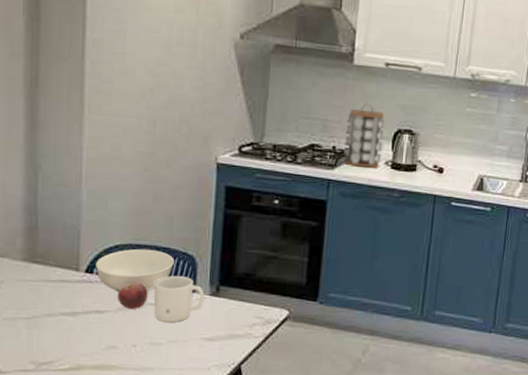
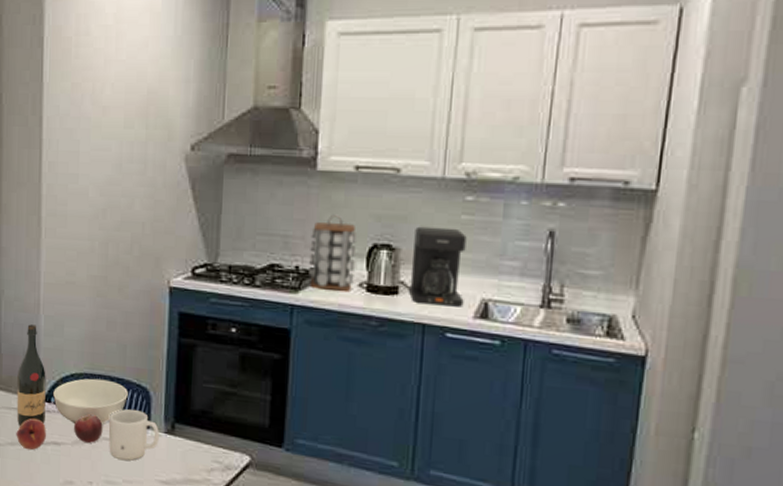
fruit: none [54,289,88,320] -> present [16,418,46,451]
wine bottle: none [55,198,88,298] -> present [16,324,46,427]
coffee maker: none [424,116,470,181] -> present [408,226,467,306]

